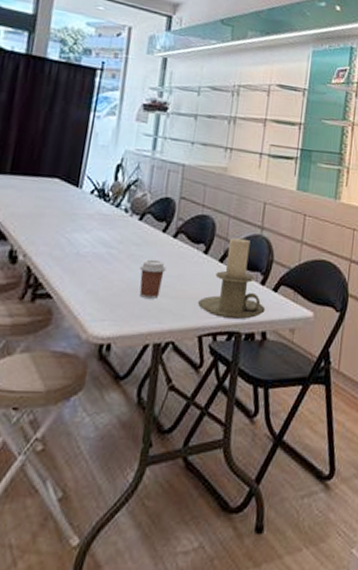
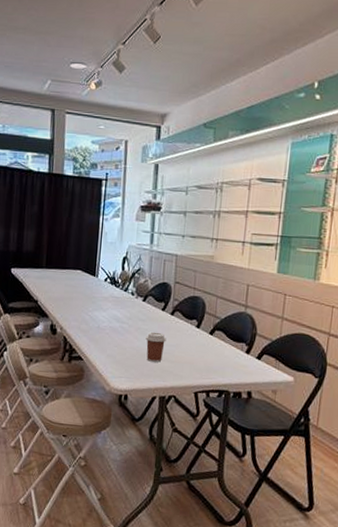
candle holder: present [198,237,266,319] -> none [193,314,251,381]

